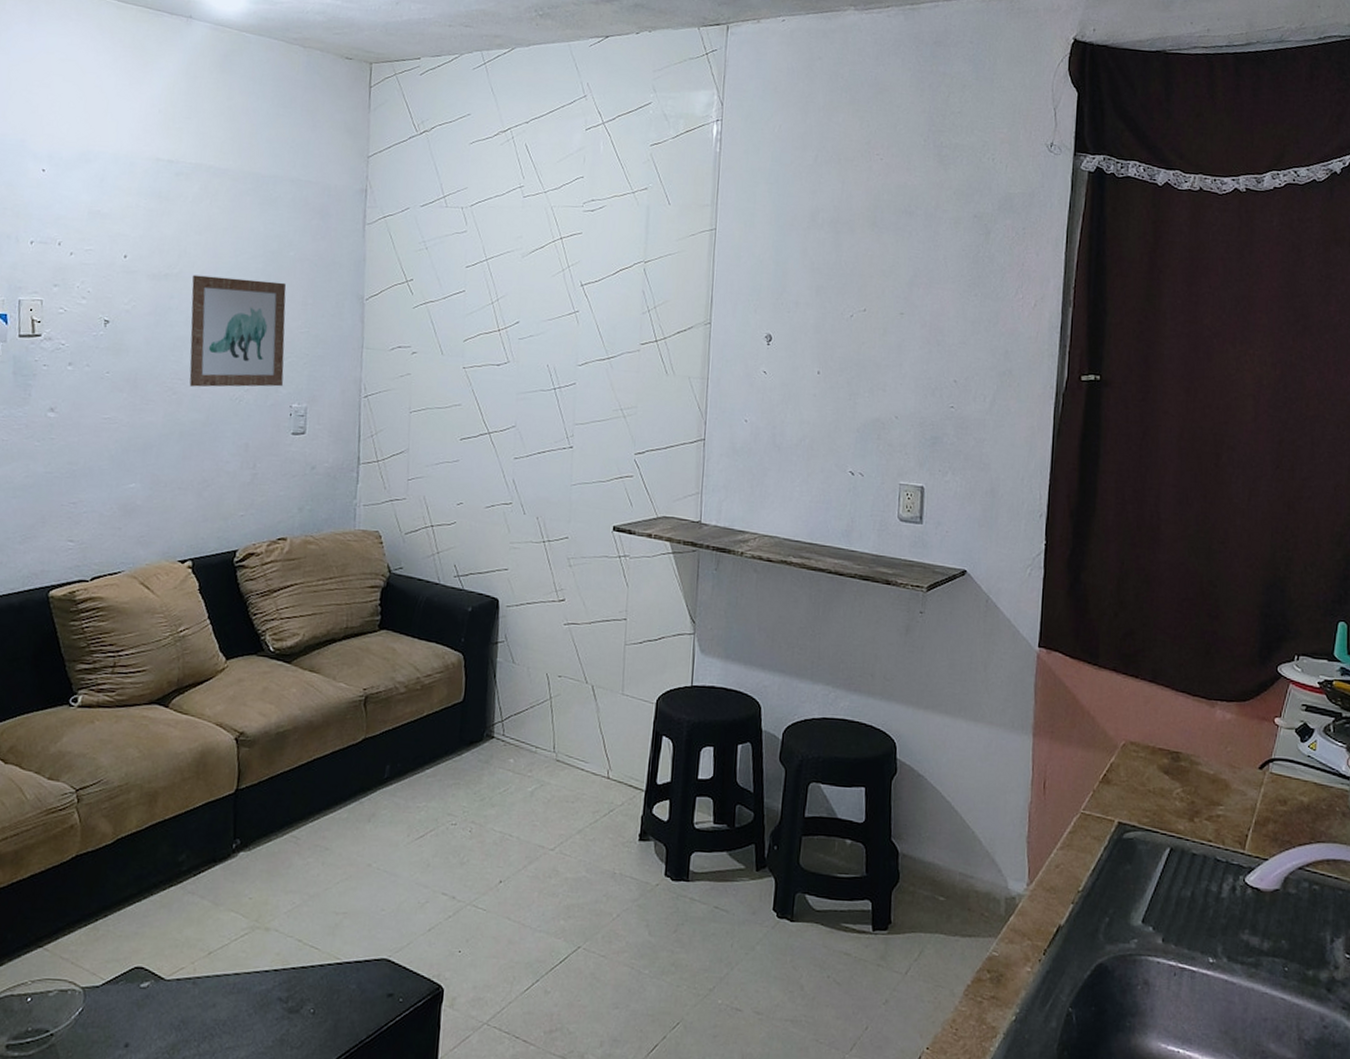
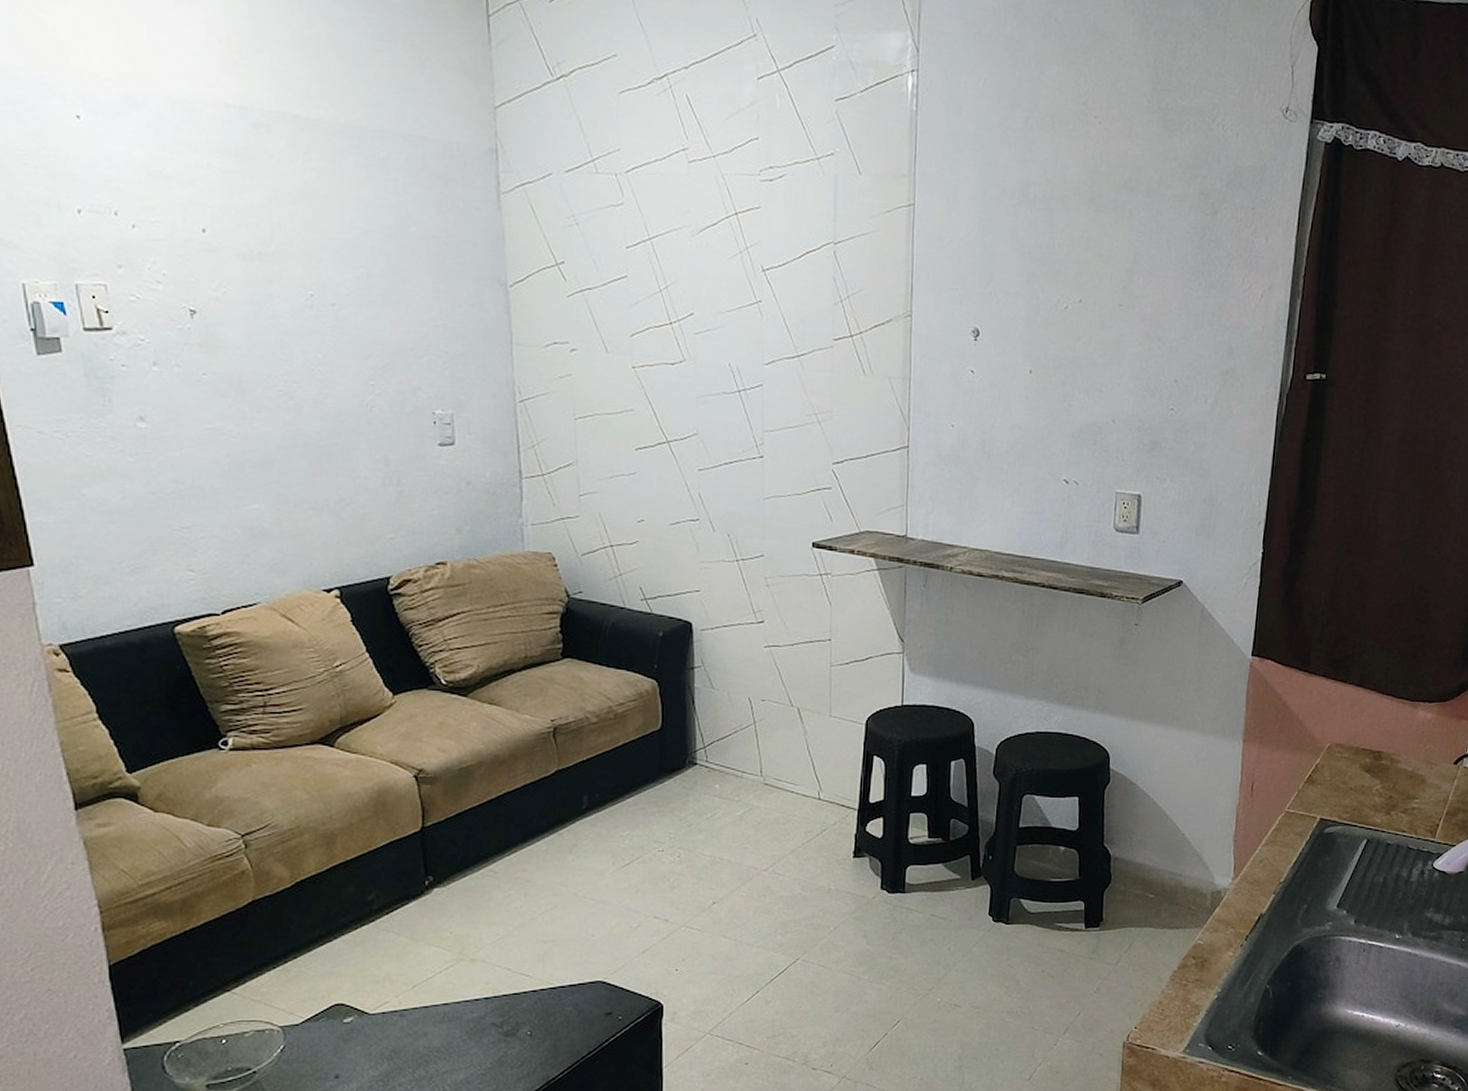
wall art: present [189,275,286,387] -> none [292,254,420,391]

